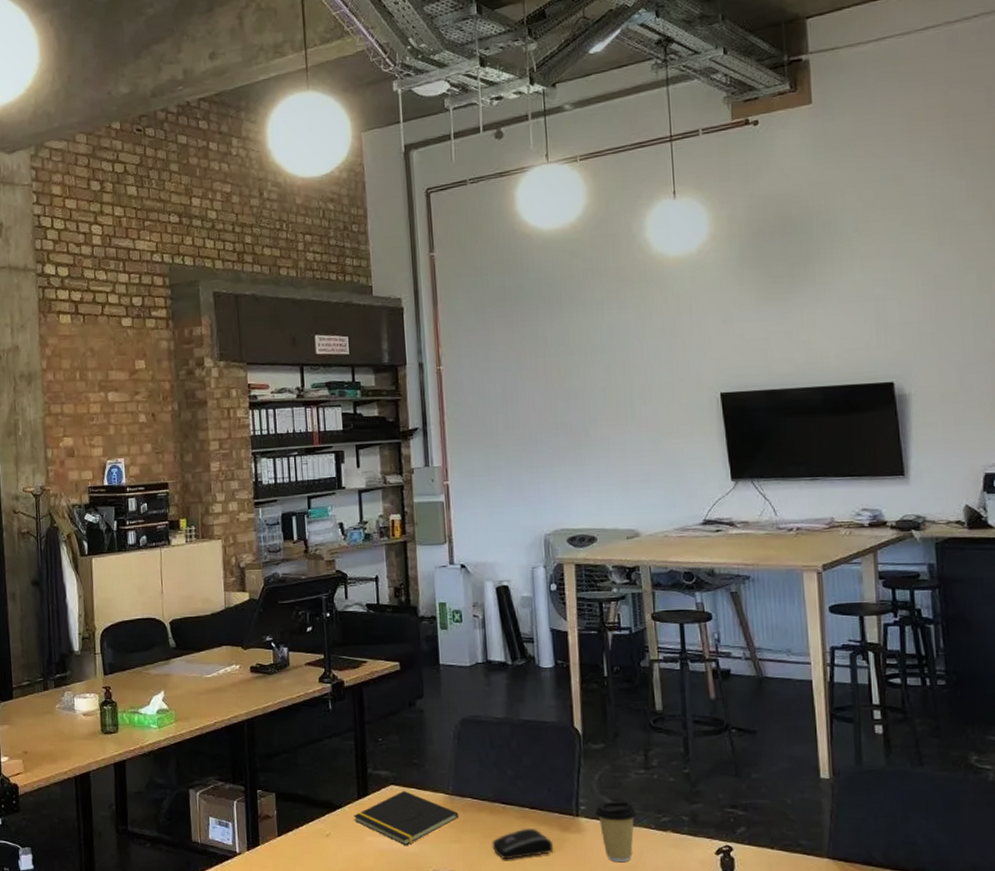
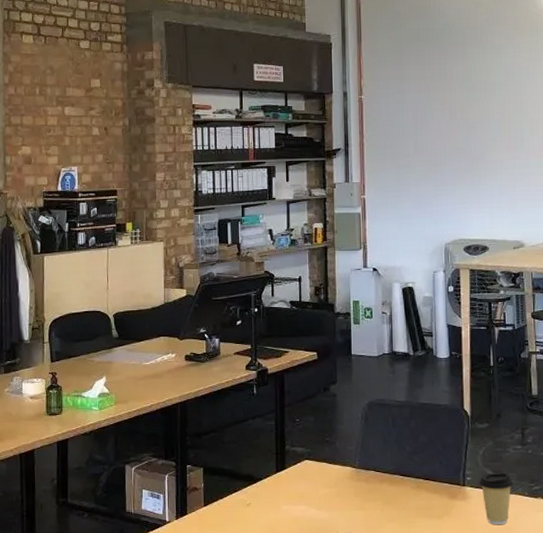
notepad: present [354,791,459,846] -> none [272,465,364,514]
computer mouse: present [492,828,554,860] -> none [391,496,443,525]

